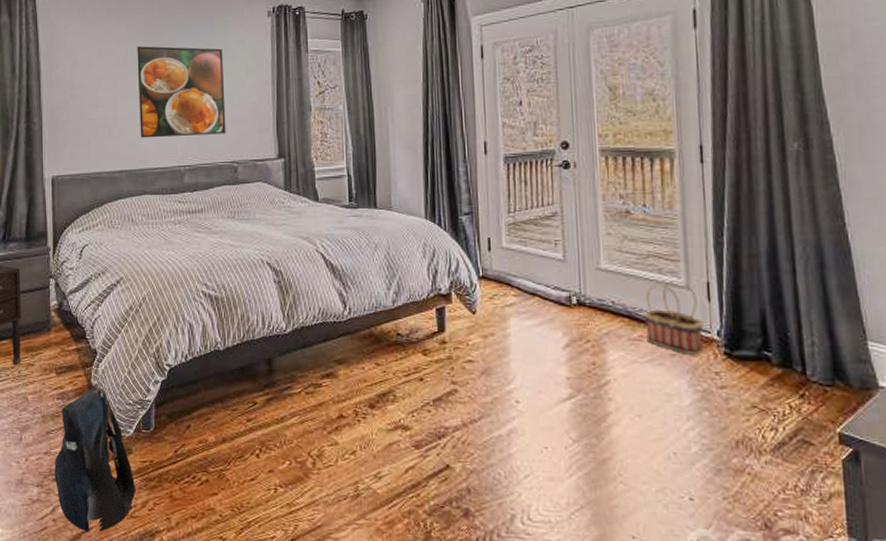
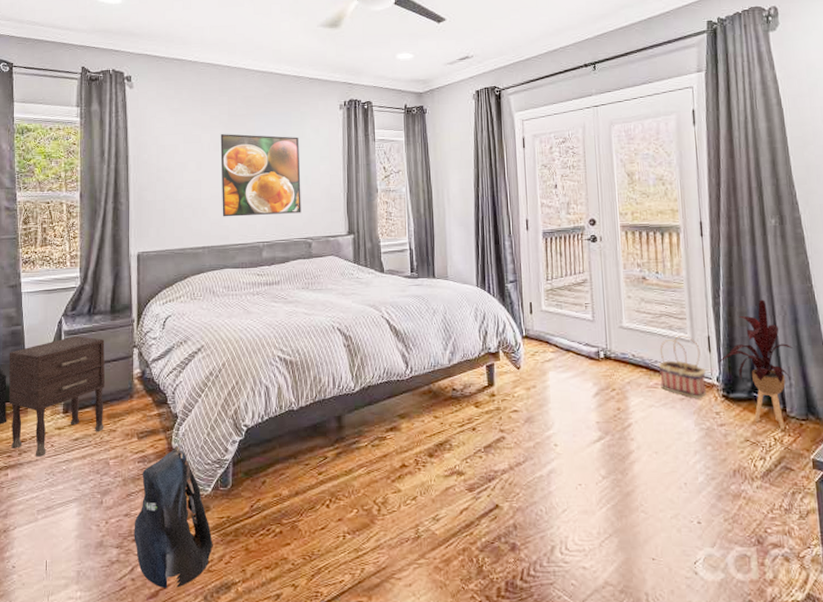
house plant: none [719,240,817,397] -> present [718,299,793,430]

